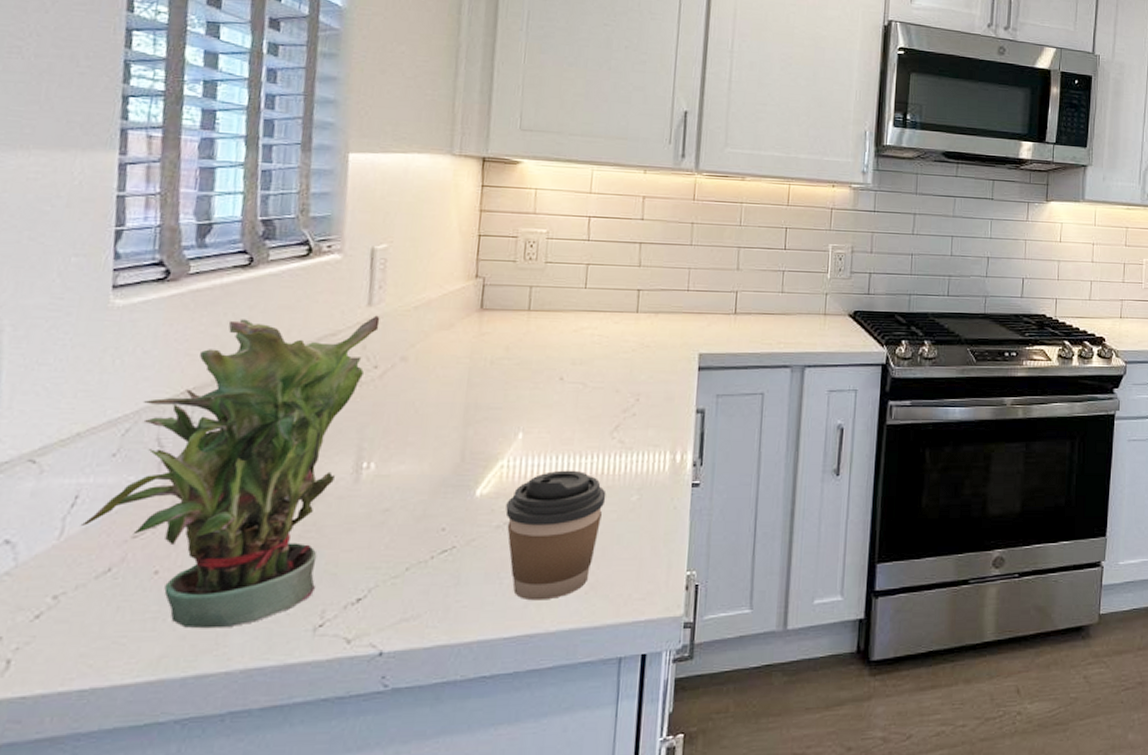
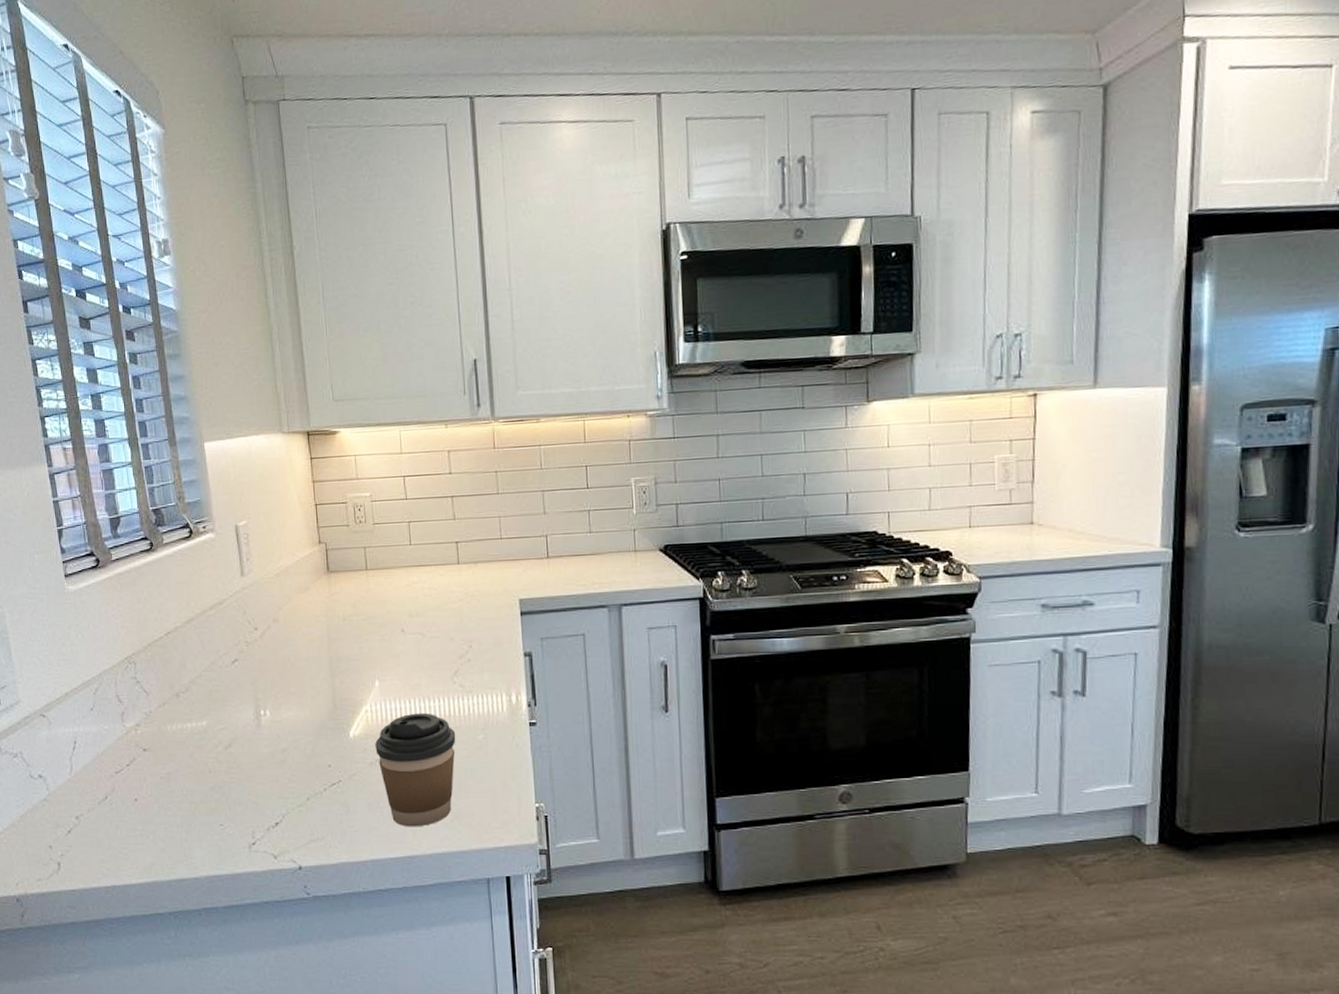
potted plant: present [79,315,380,629] -> none [81,584,253,844]

